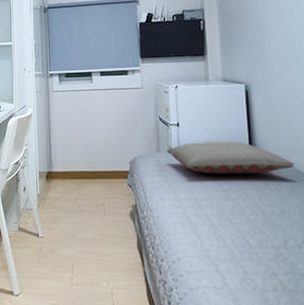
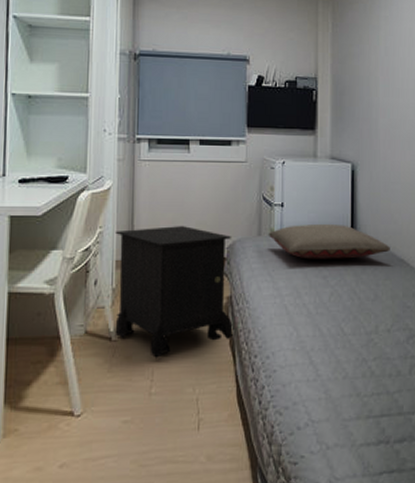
nightstand: none [37,144,142,254] -> present [114,226,236,358]

